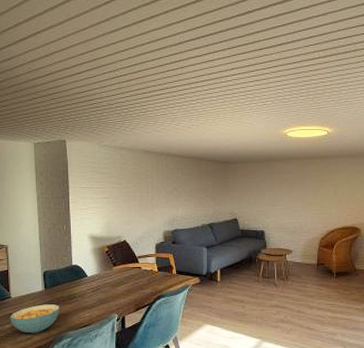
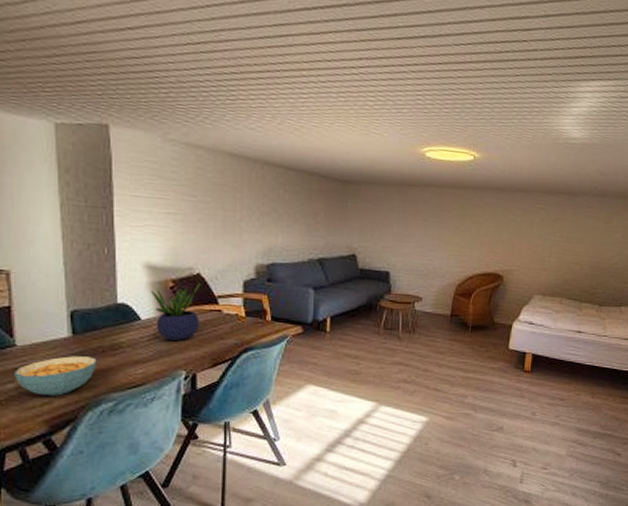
potted plant: none [94,247,127,291] -> present [151,282,201,340]

